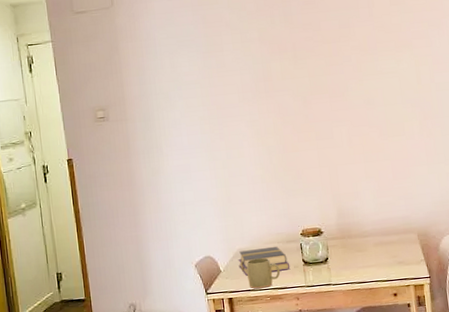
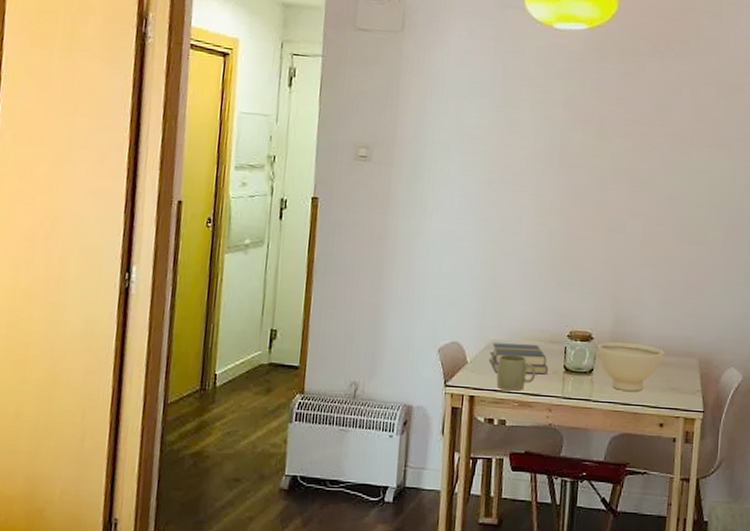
bowl: none [327,229,387,272] -> present [597,342,665,391]

